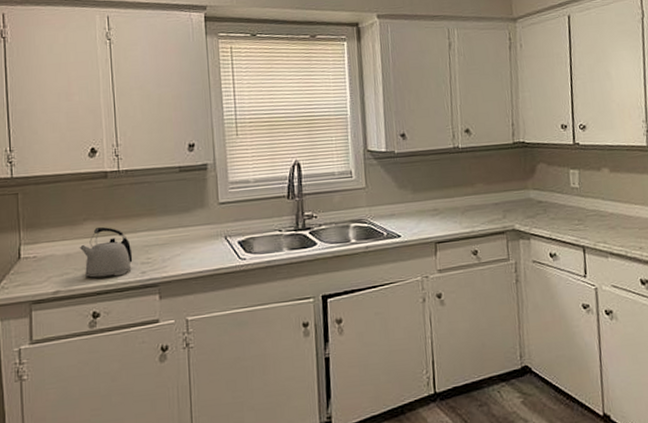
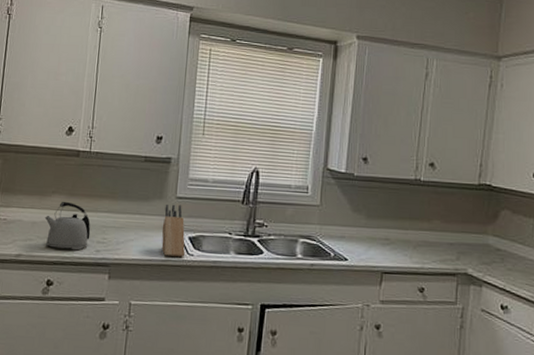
knife block: none [208,210,238,265] -> present [161,204,186,257]

